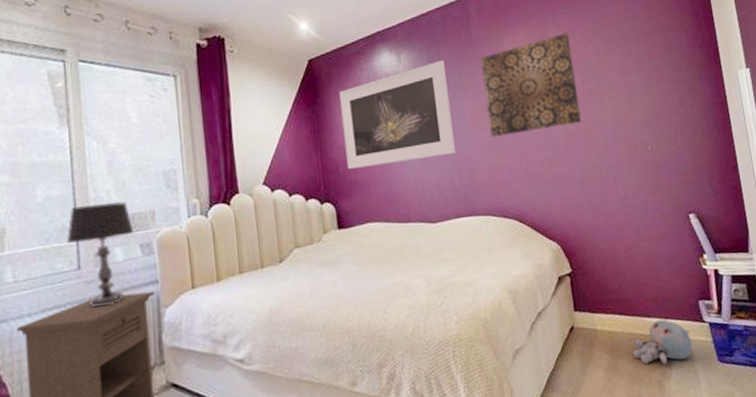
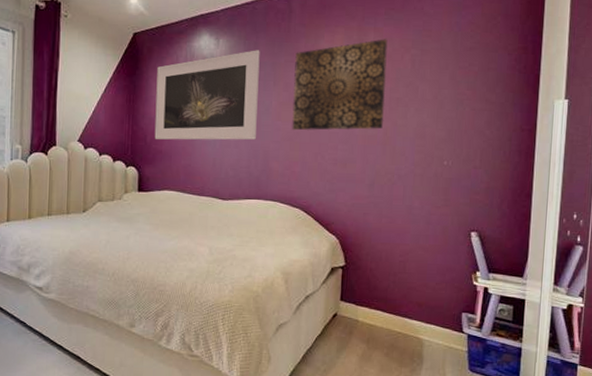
plush toy: present [633,319,693,365] -> none [388,323,448,363]

